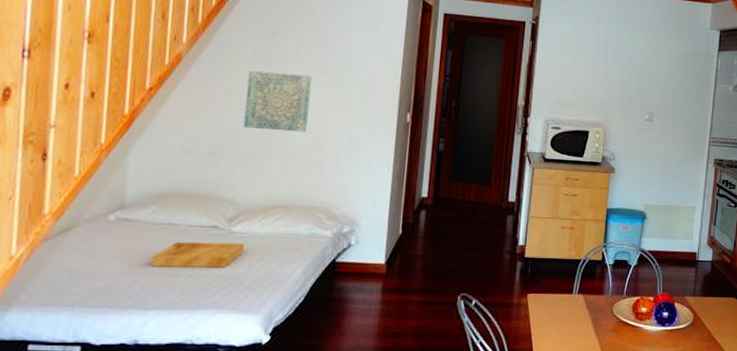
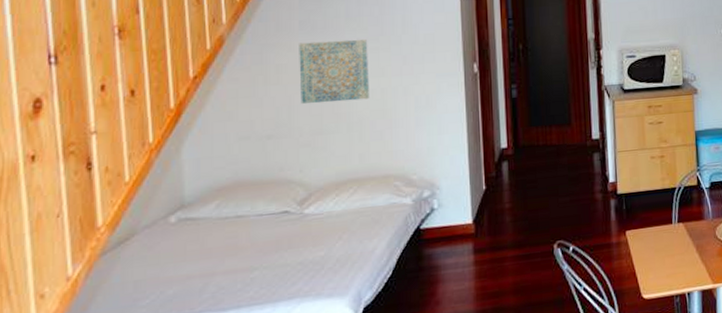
tray: present [151,241,245,268] -> none [222,225,321,265]

